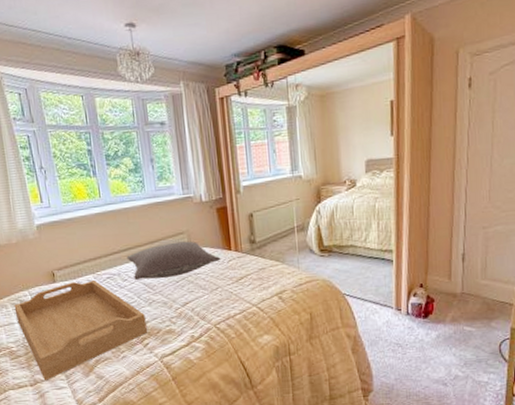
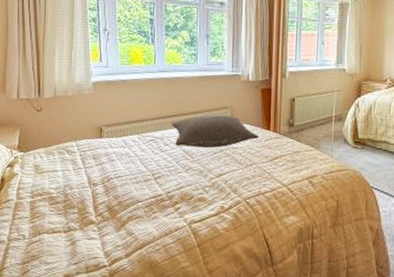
serving tray: present [14,280,147,381] -> none [60,140,181,229]

